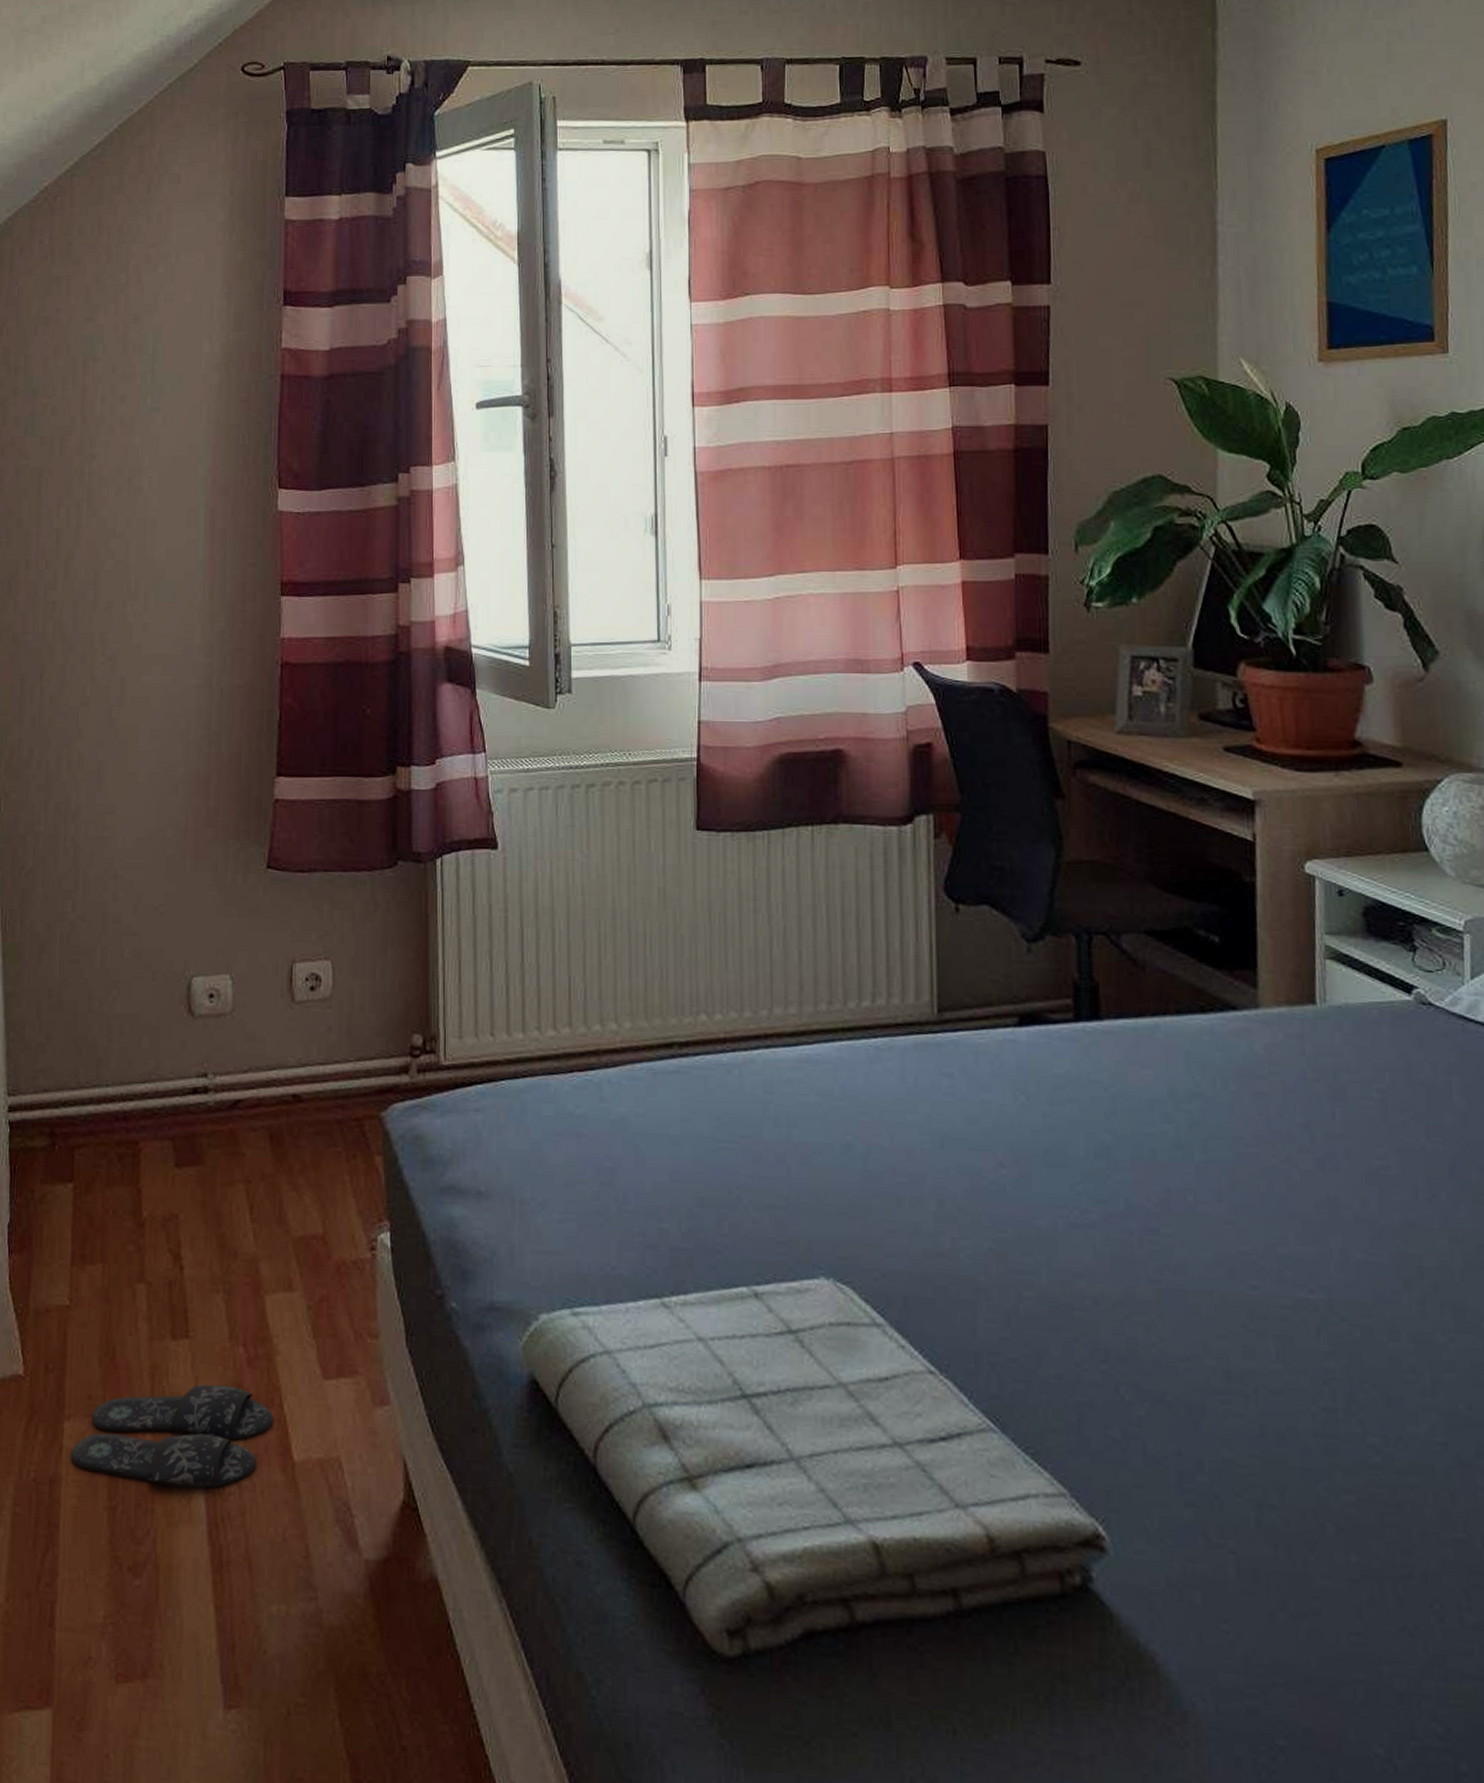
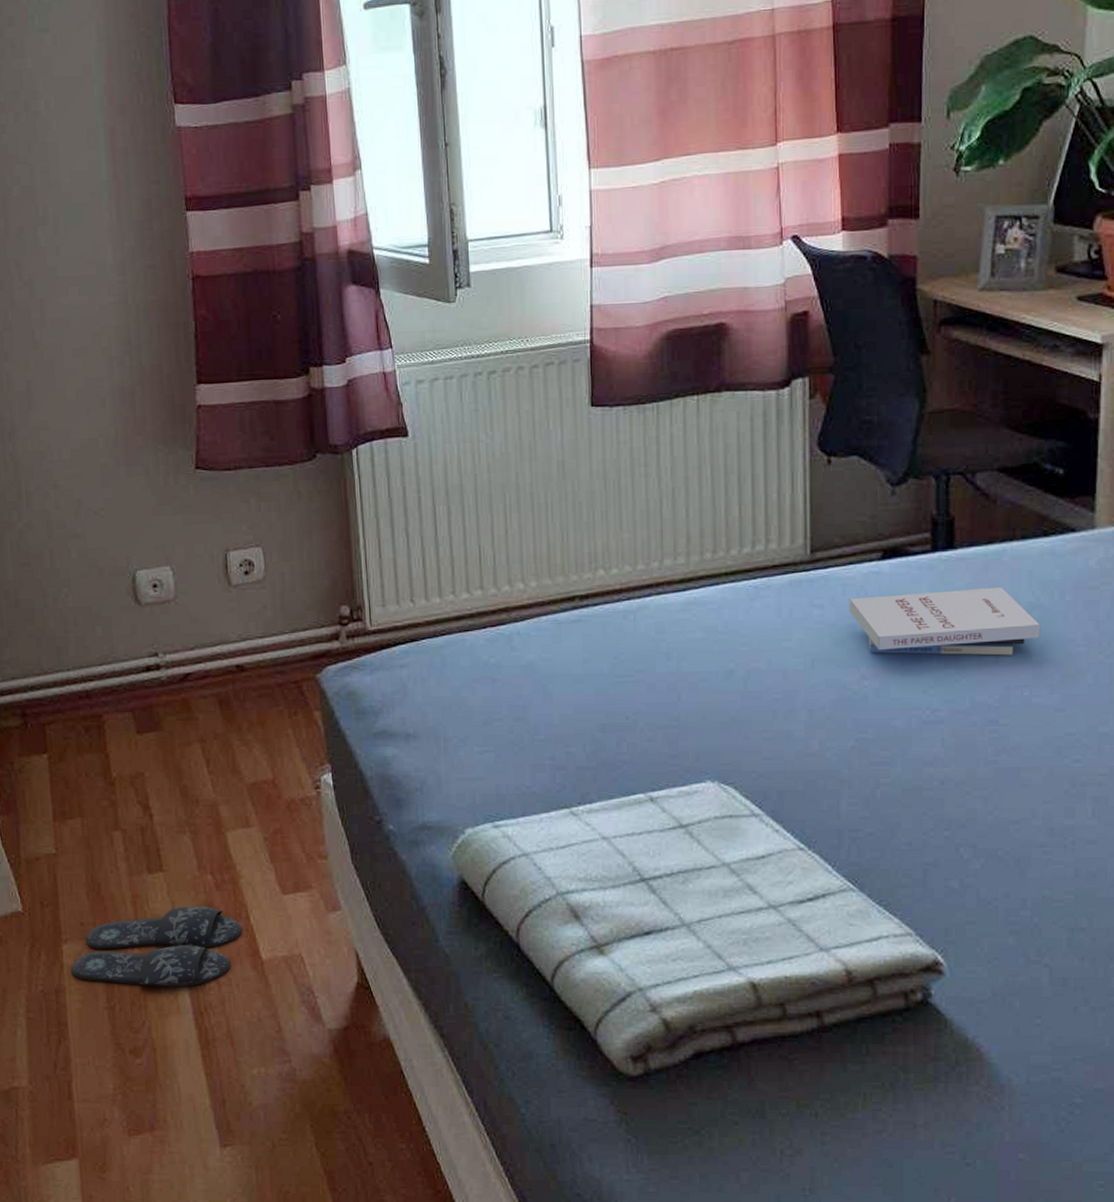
books: none [982,1067,1203,1151] -> present [849,586,1041,656]

